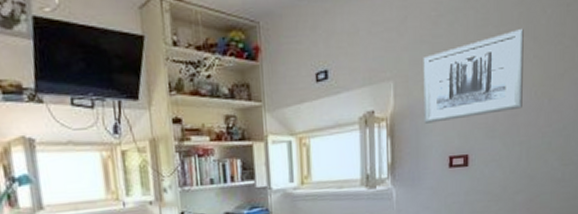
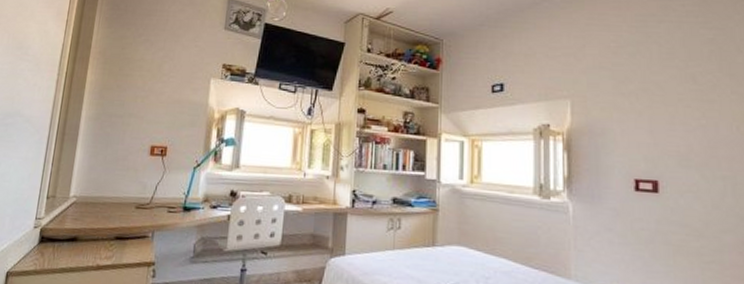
wall art: present [423,29,524,124] -> none [602,65,722,144]

